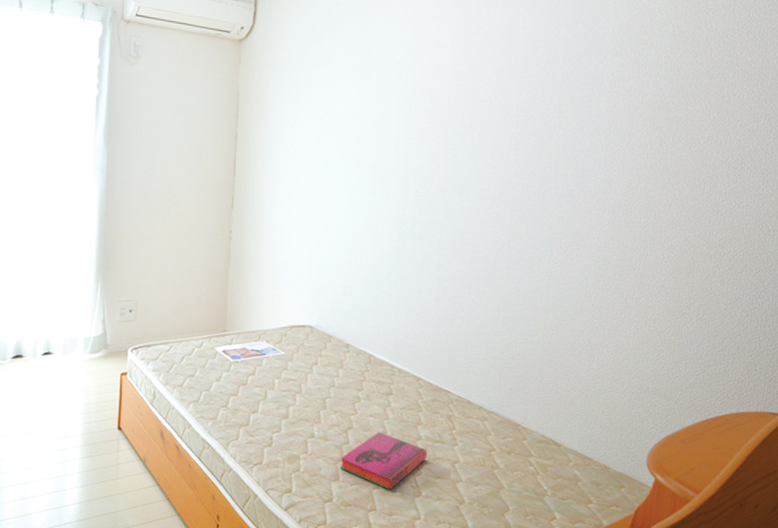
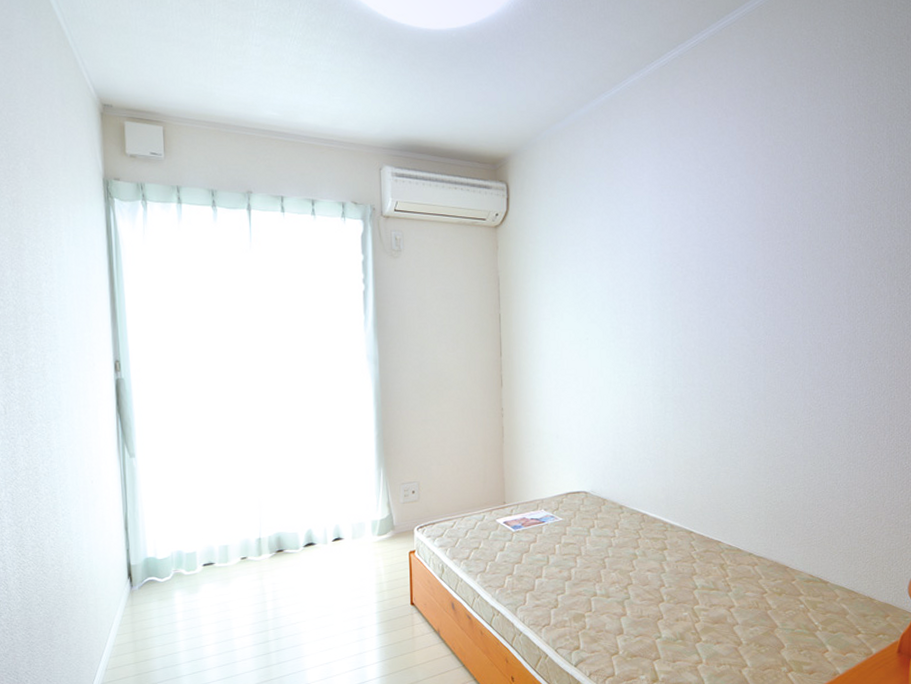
hardback book: present [339,431,427,491] -> none [623,585,704,639]

